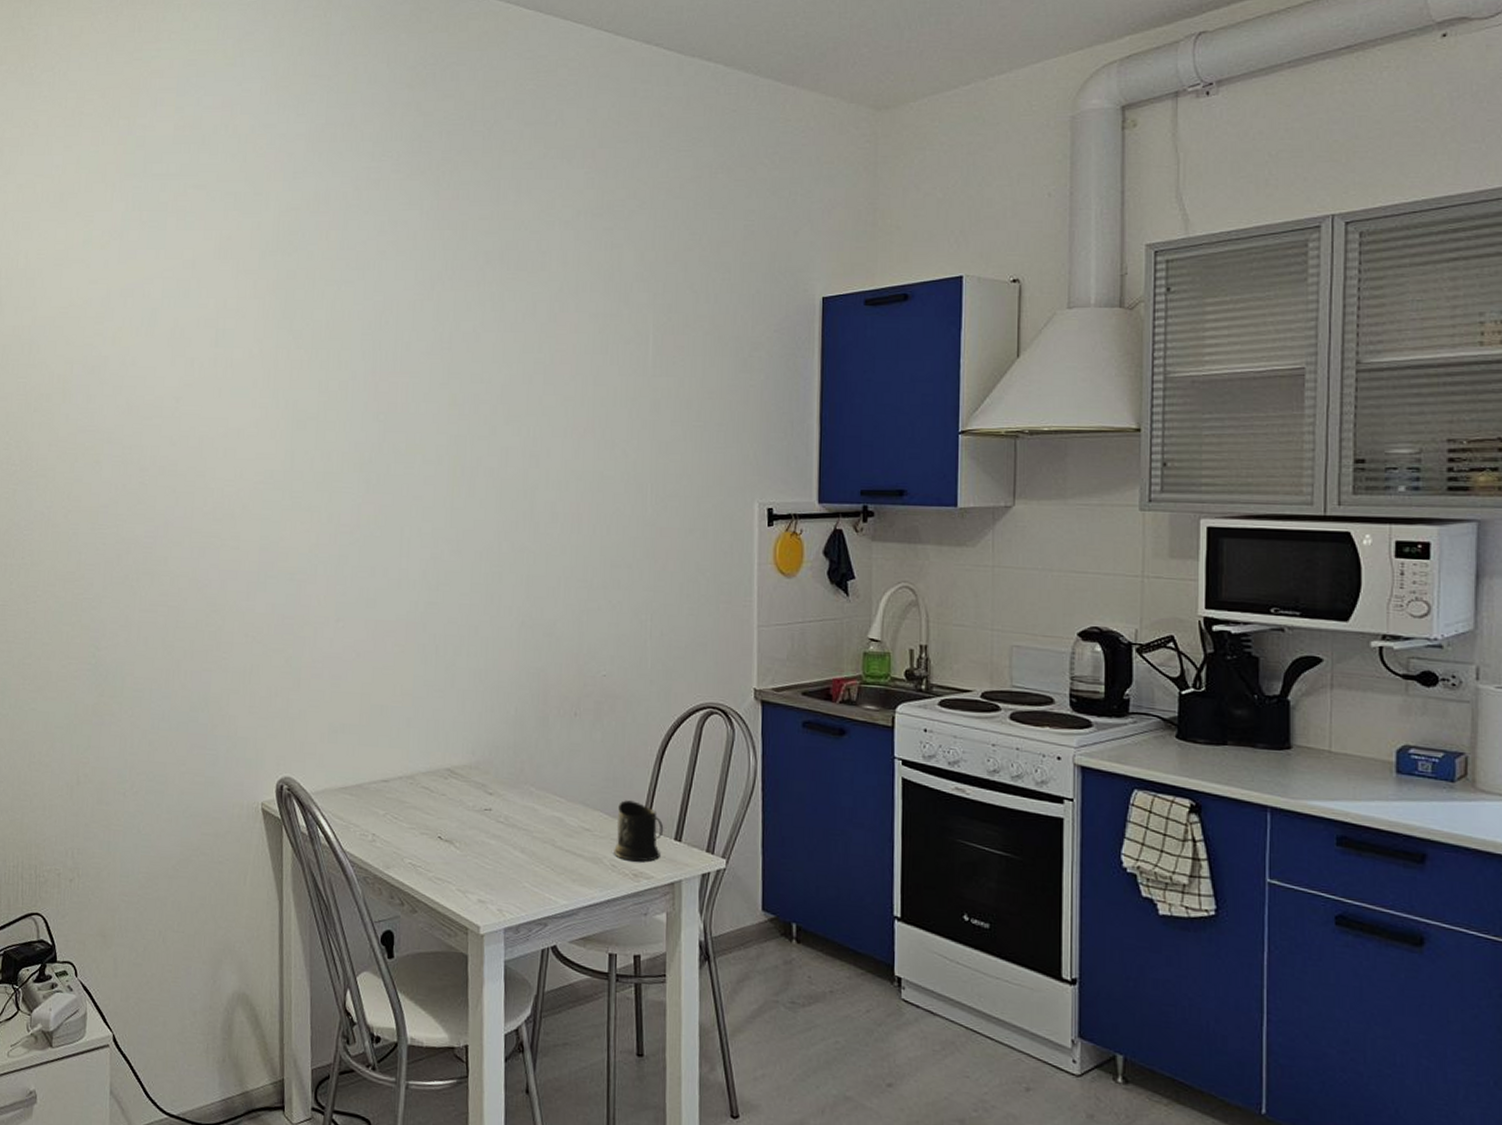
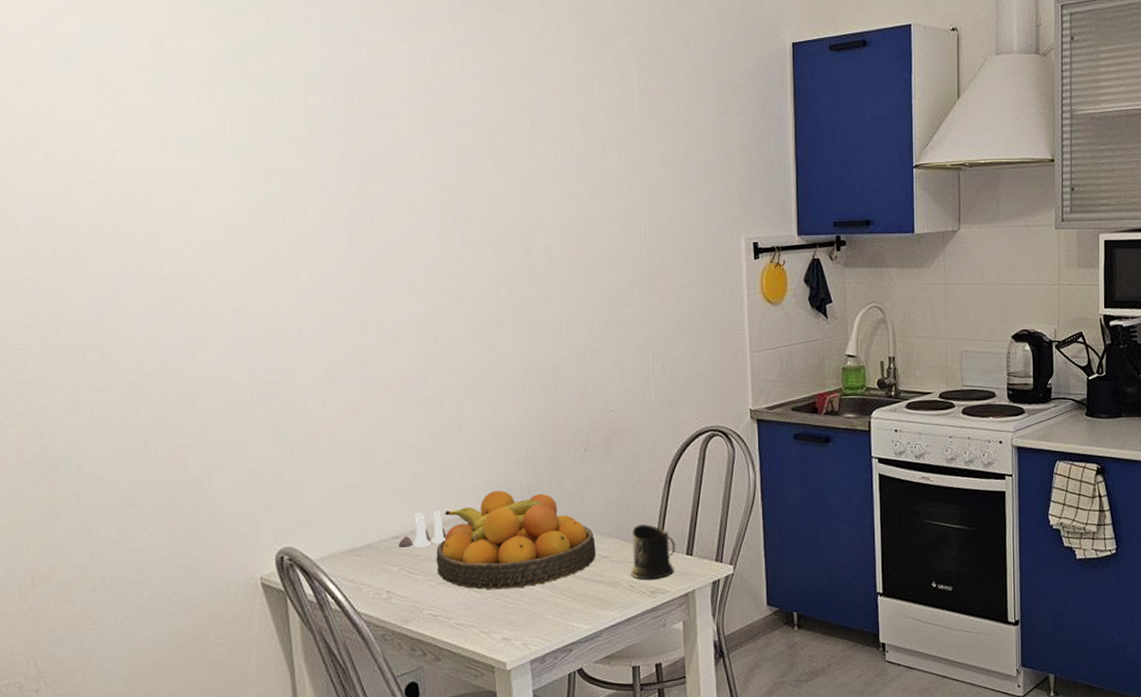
salt and pepper shaker set: none [386,758,433,795] -> present [398,511,447,548]
fruit bowl: none [420,746,579,850] -> present [436,491,596,590]

